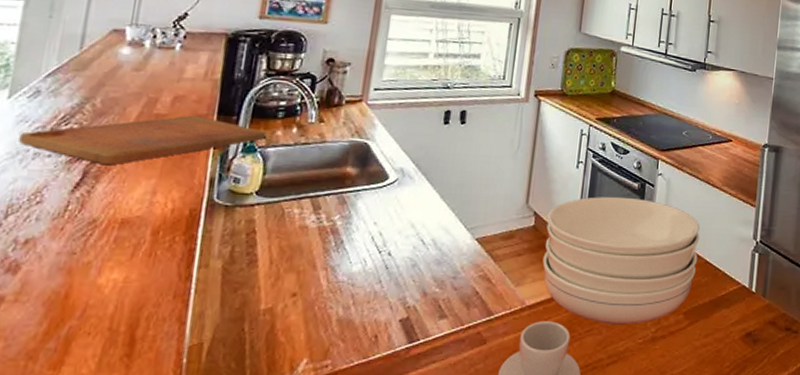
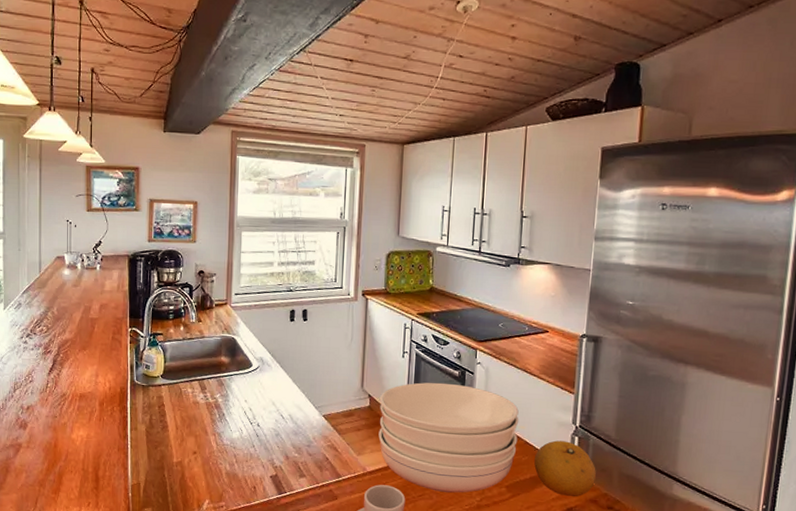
cutting board: present [19,115,267,166] -> none [14,318,163,356]
fruit: none [714,258,775,320] -> present [534,440,596,497]

